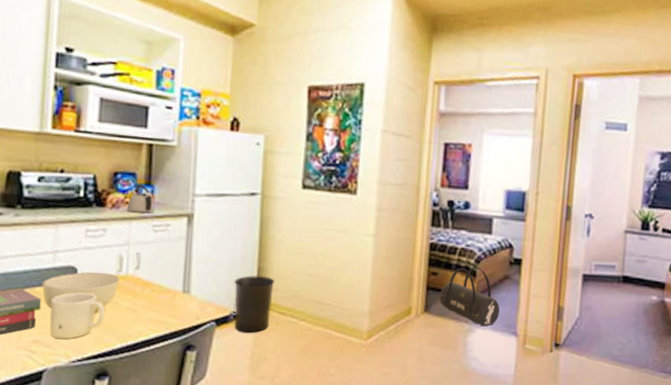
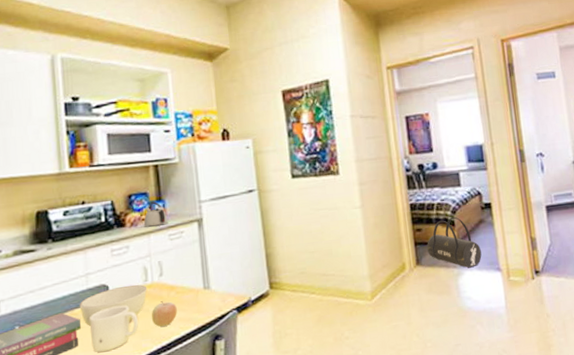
fruit: none [119,297,150,324] -> present [151,301,177,327]
waste bin: present [234,275,275,333] -> none [247,260,284,315]

